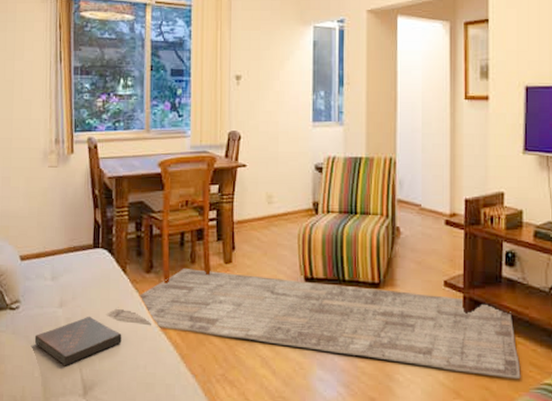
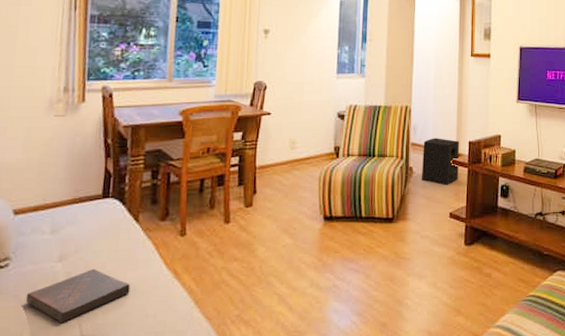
rug: present [106,269,521,380] -> none [113,214,511,294]
speaker: none [409,194,453,250] -> present [421,138,459,186]

